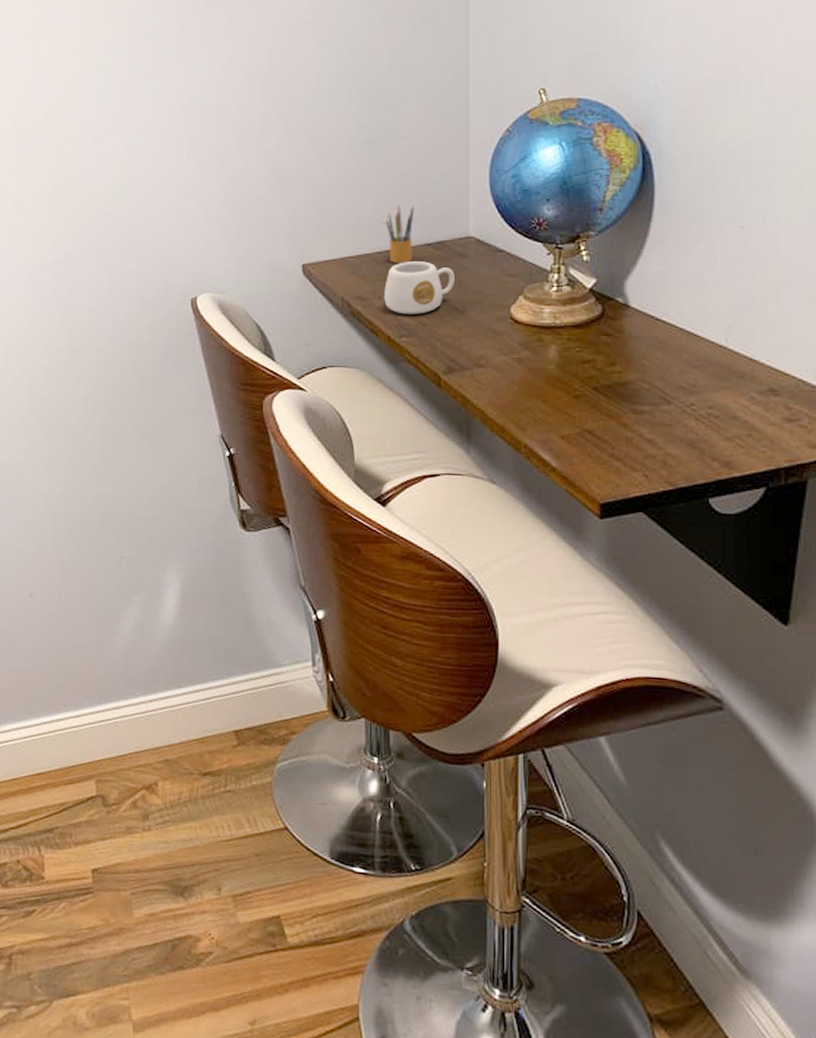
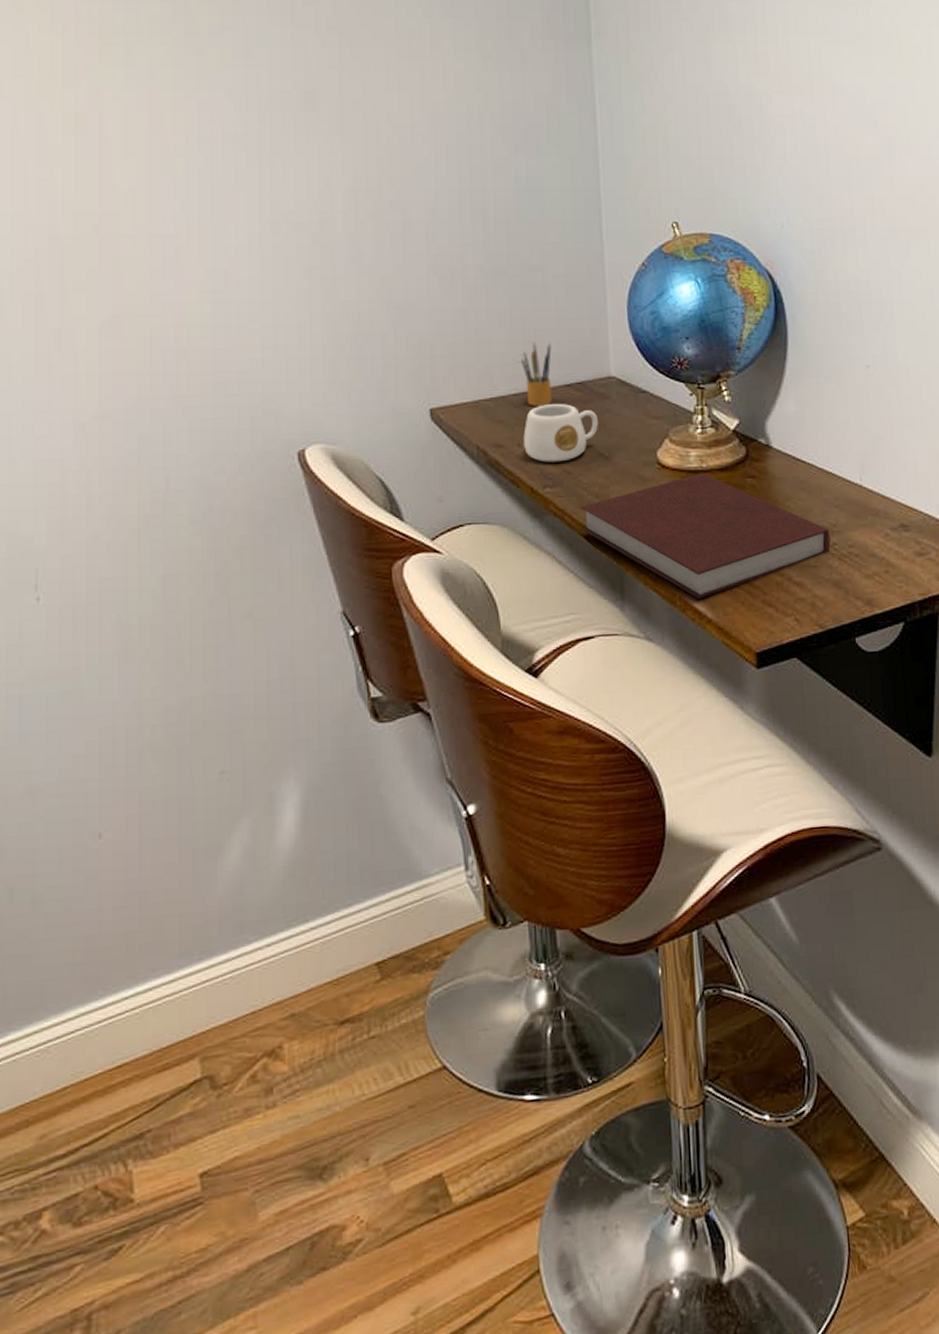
notebook: none [433,329,688,448] -> present [581,473,831,599]

